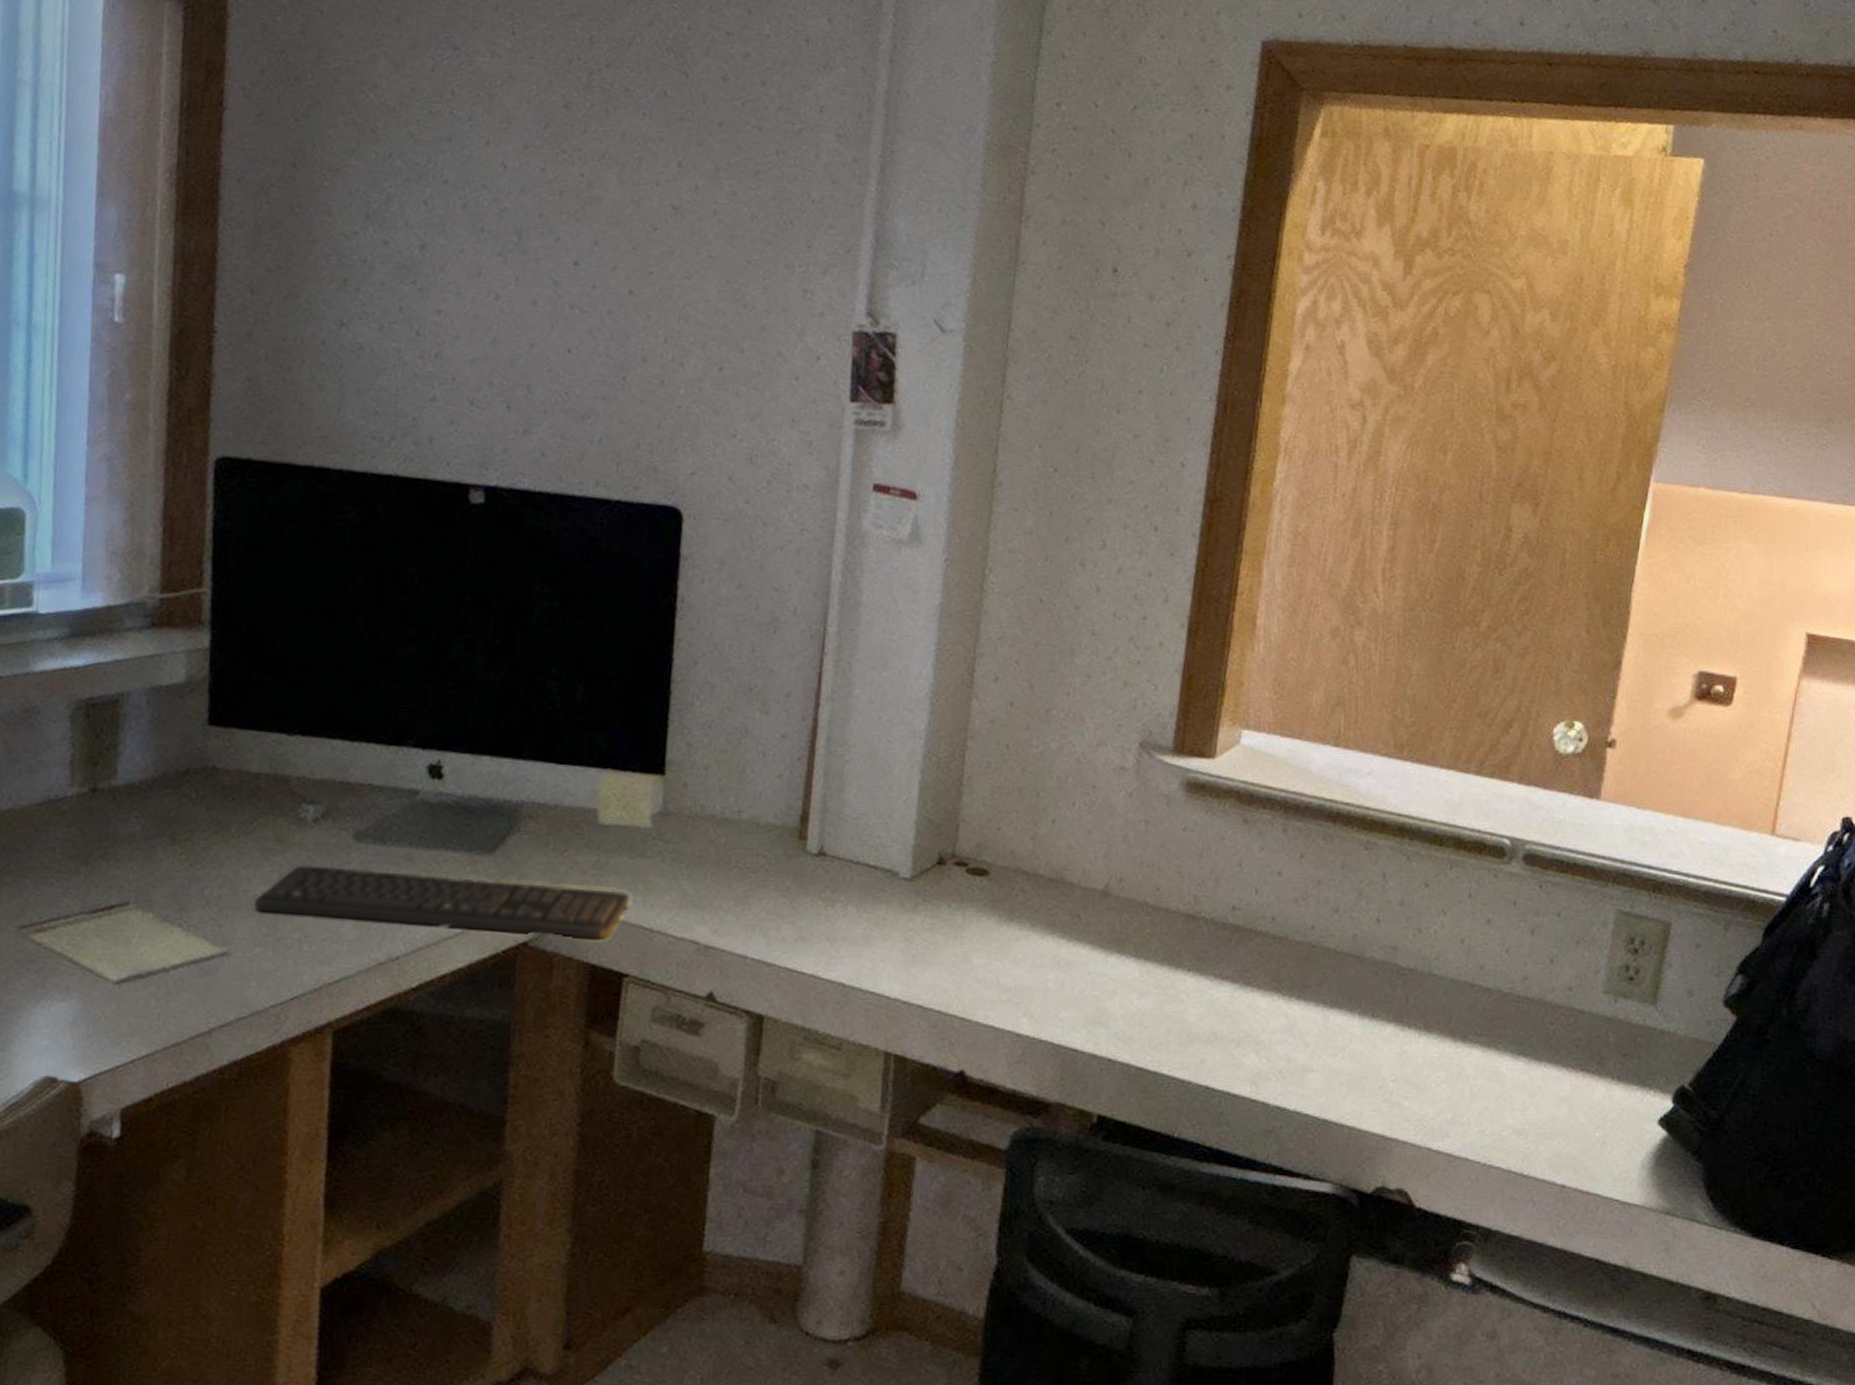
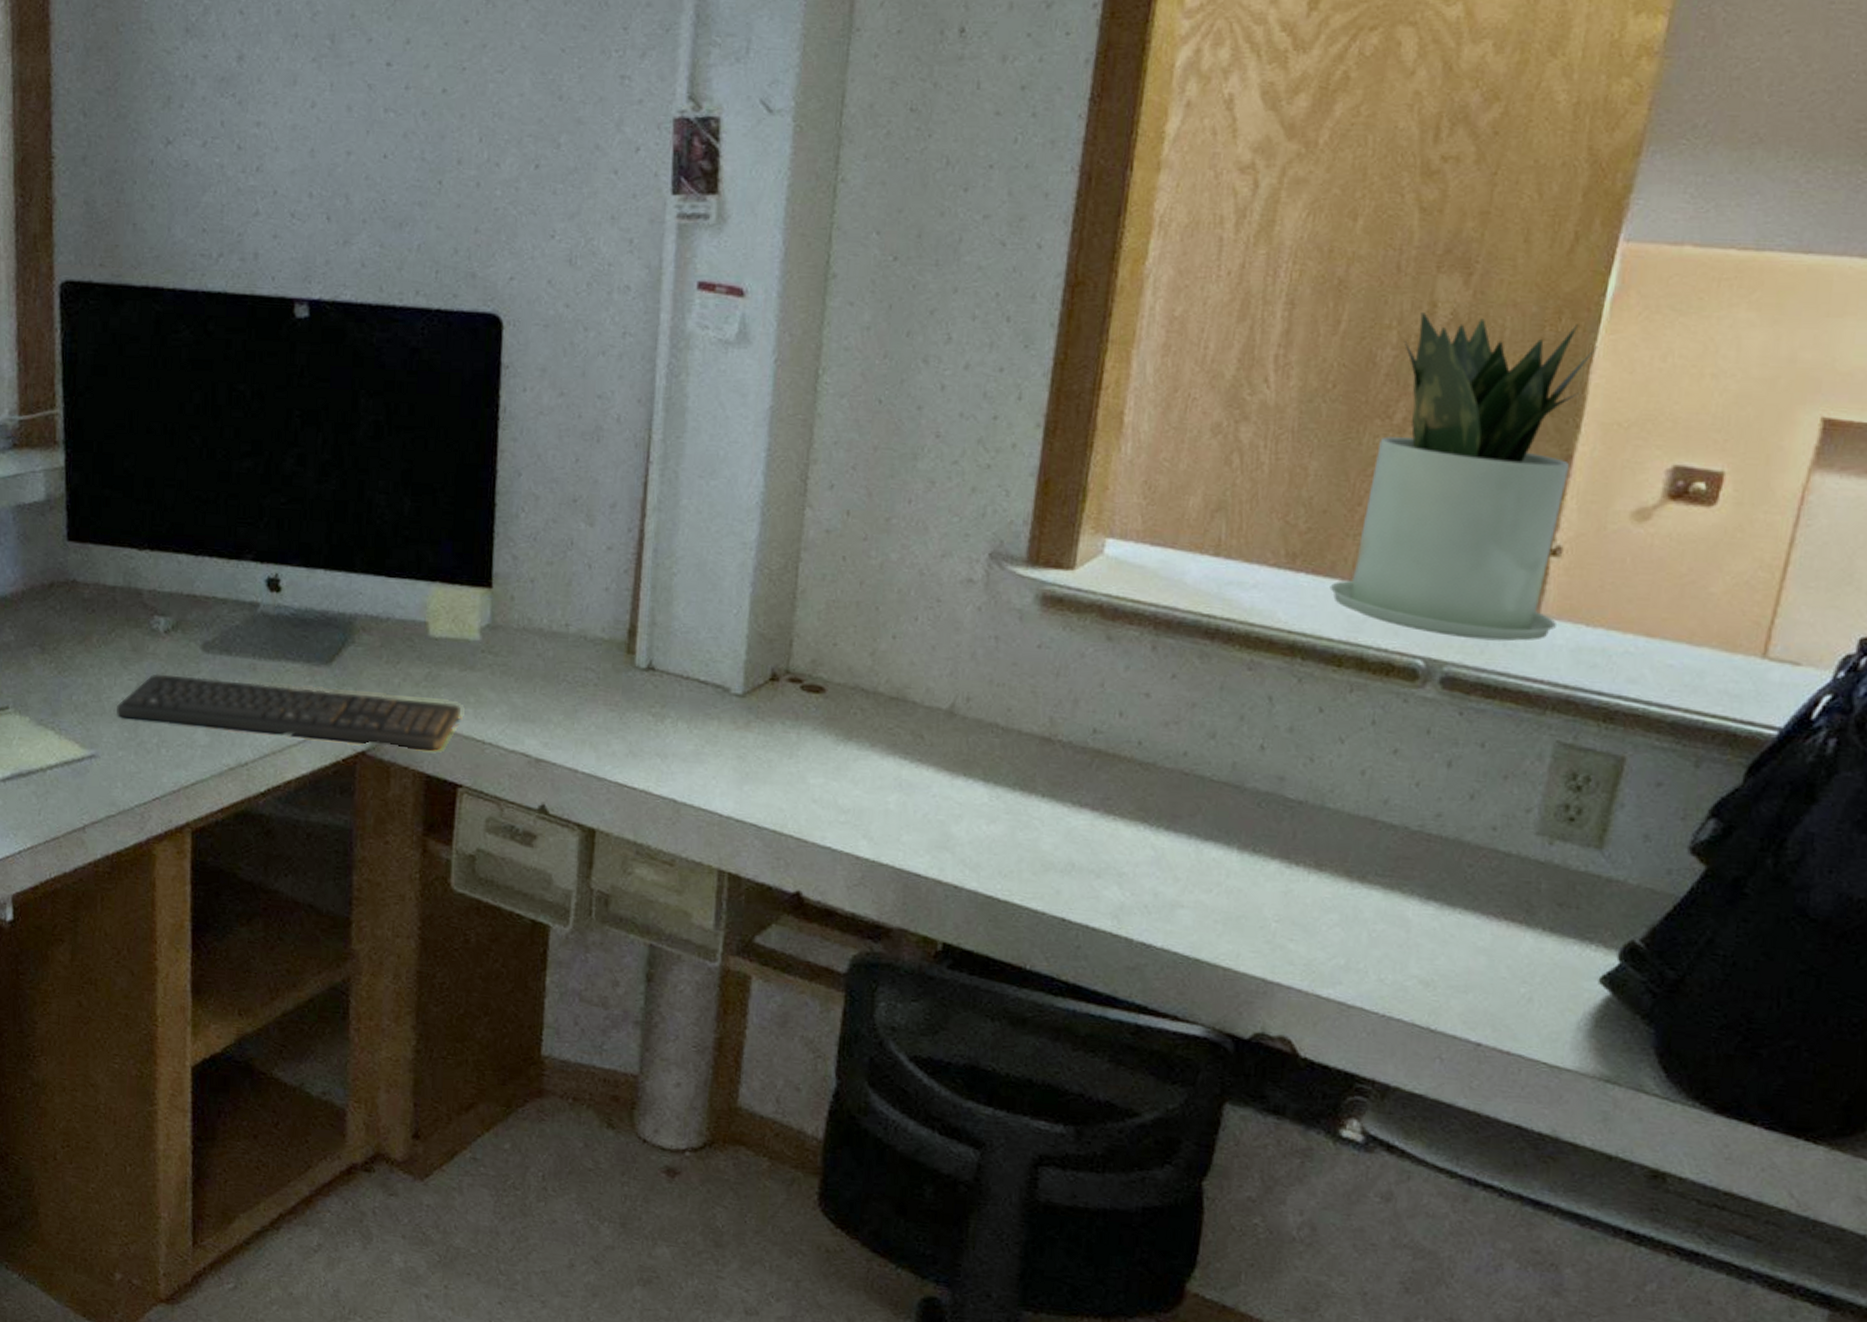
planter: none [1431,536,1638,823] -> present [1329,313,1599,642]

